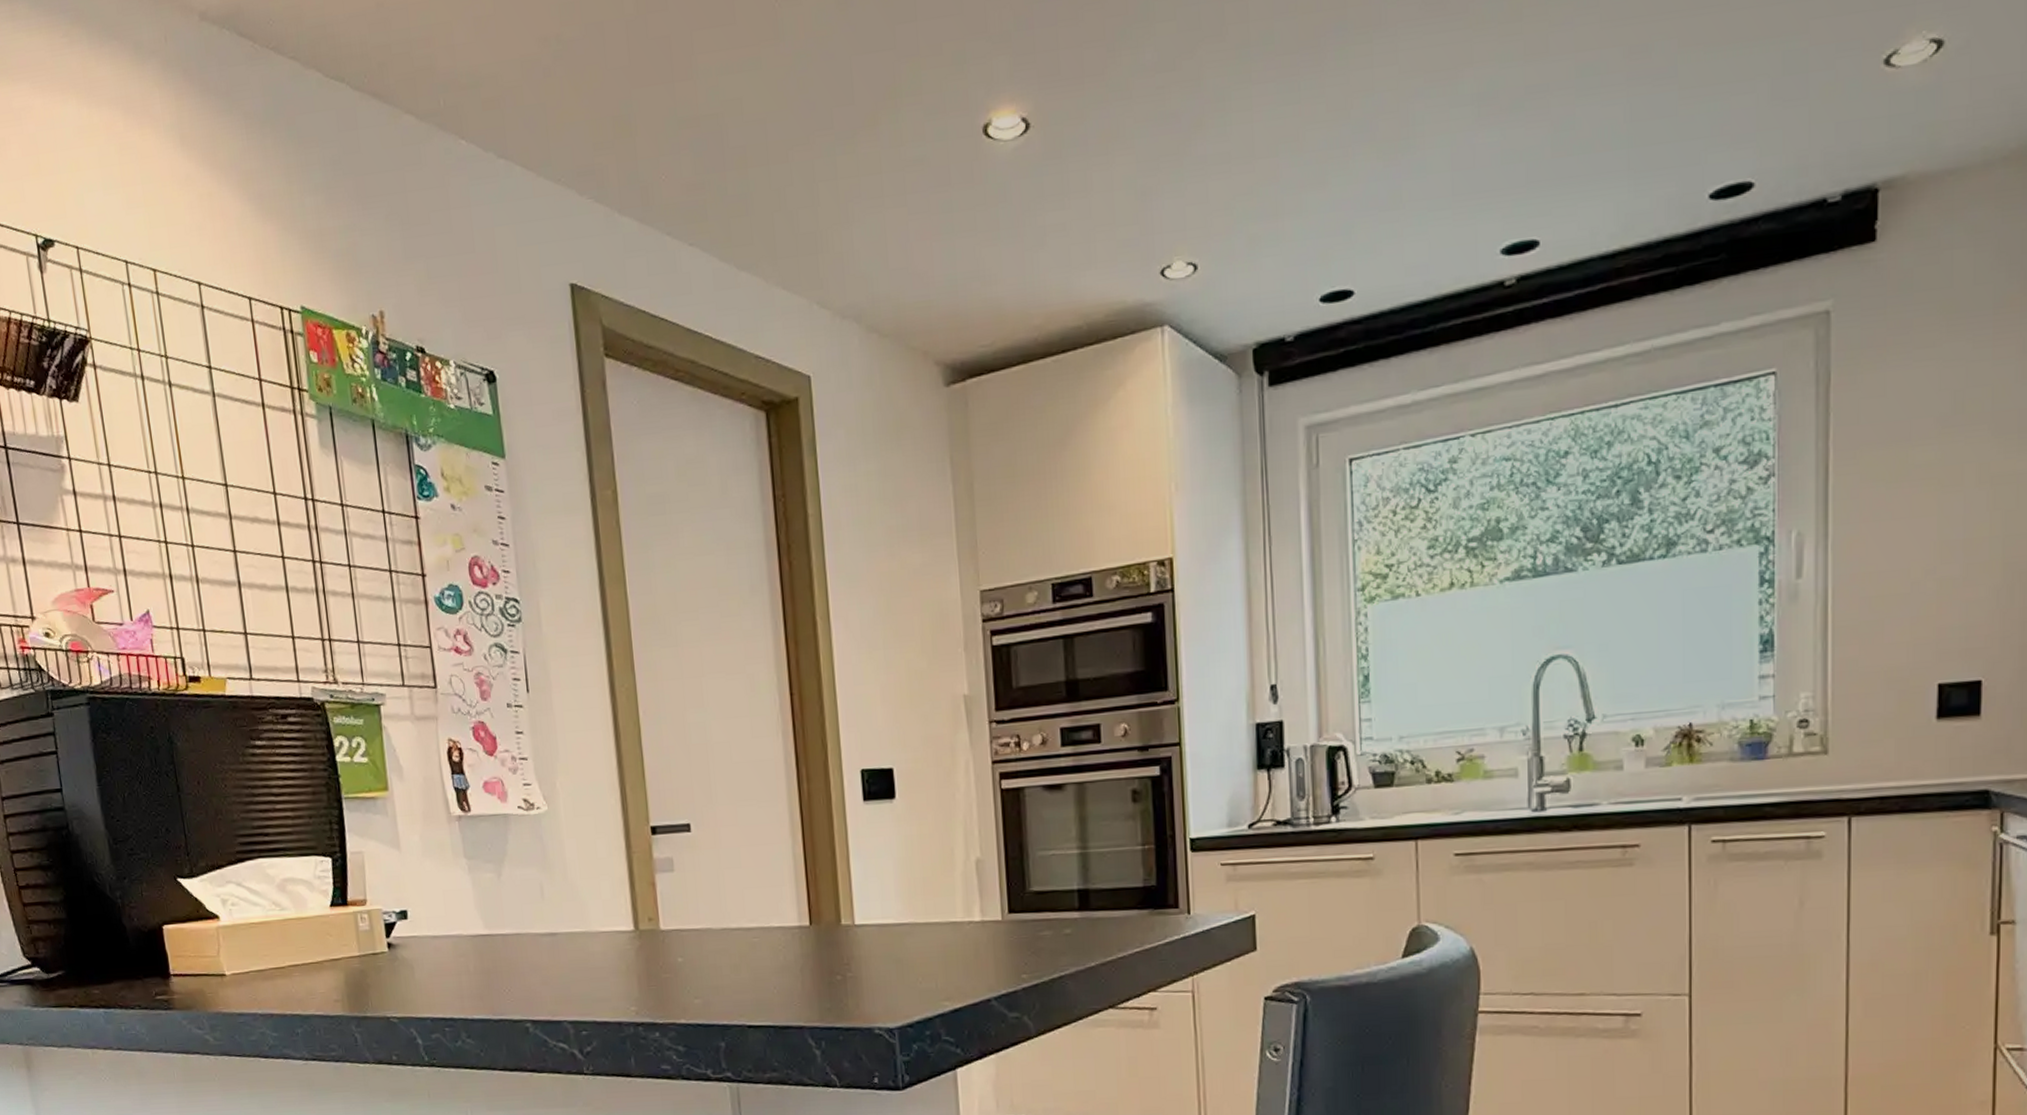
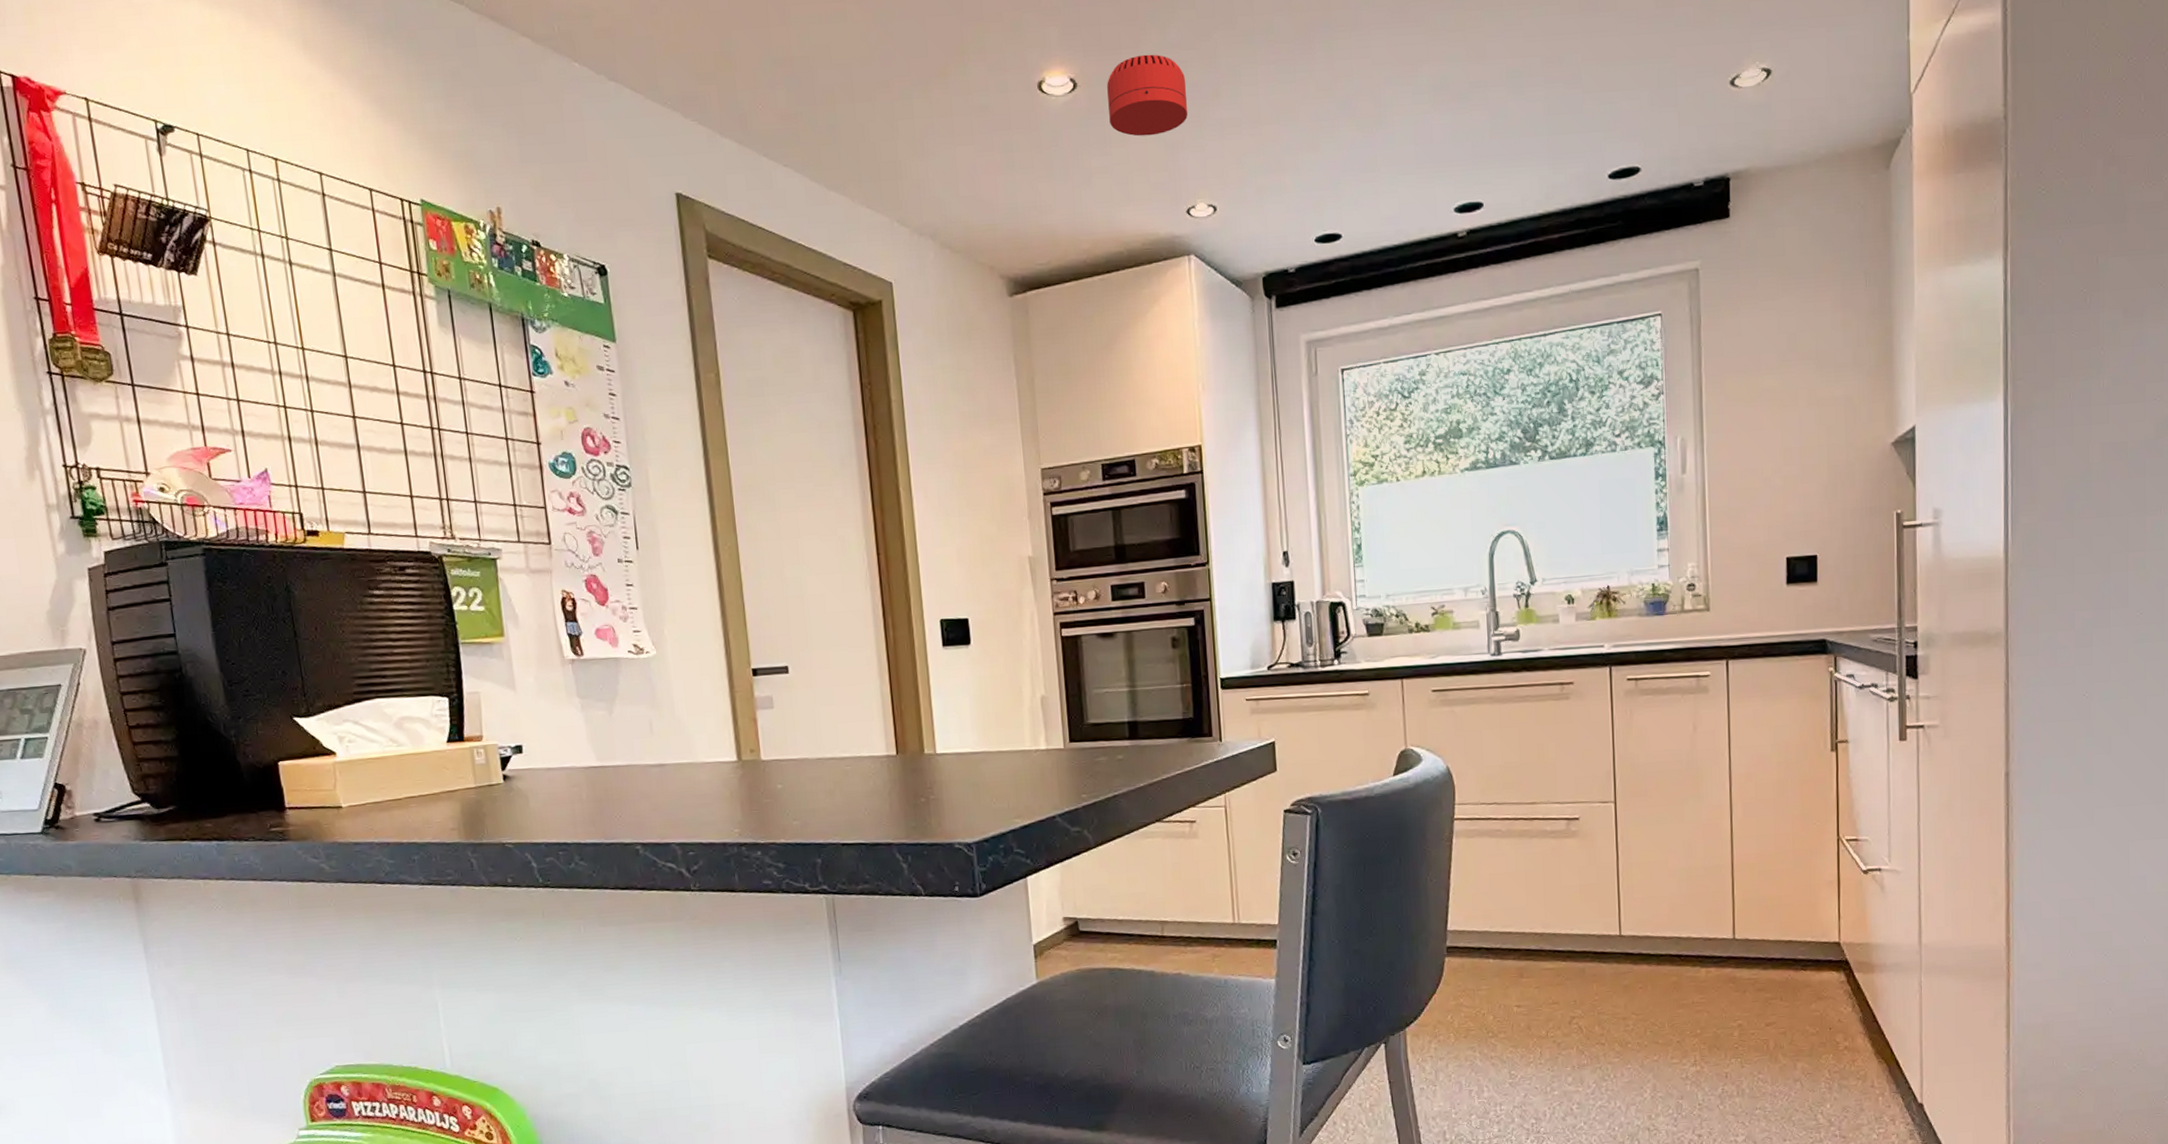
smoke detector: none [1066,80,1165,184] -> present [1107,54,1188,137]

